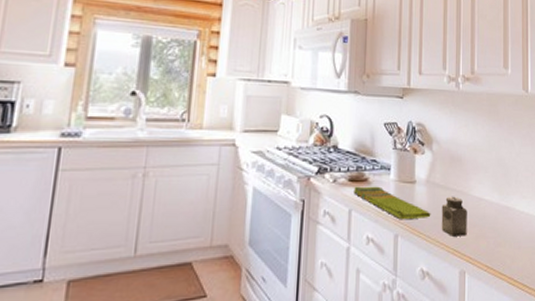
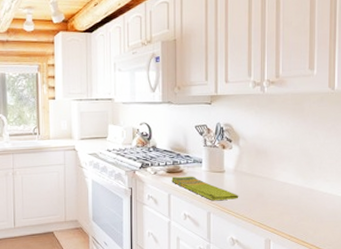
salt shaker: present [441,196,467,236] -> none [248,181,272,213]

